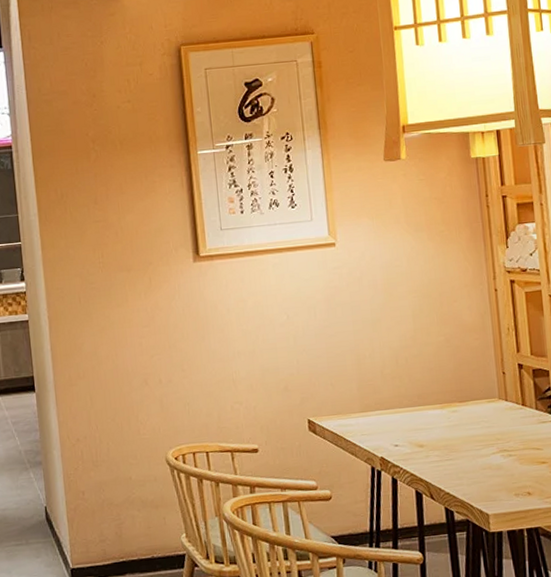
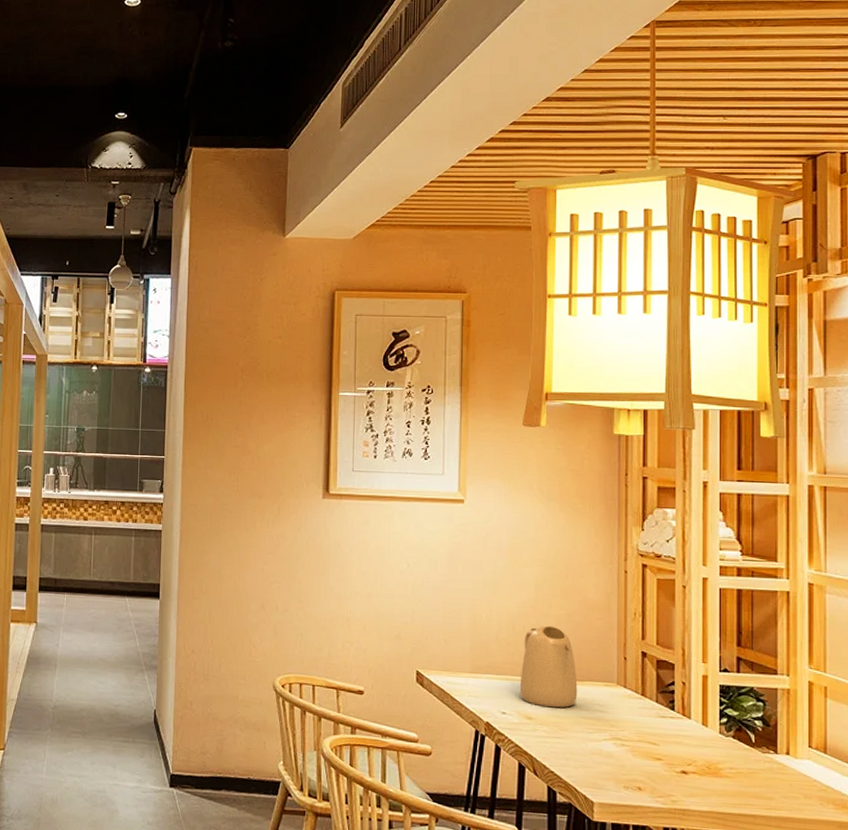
kettle: none [407,353,464,433] -> present [519,625,578,708]

